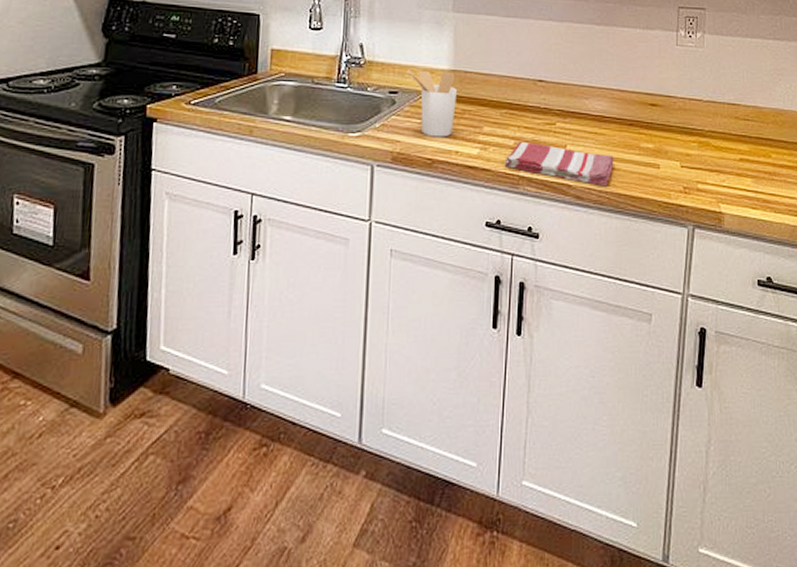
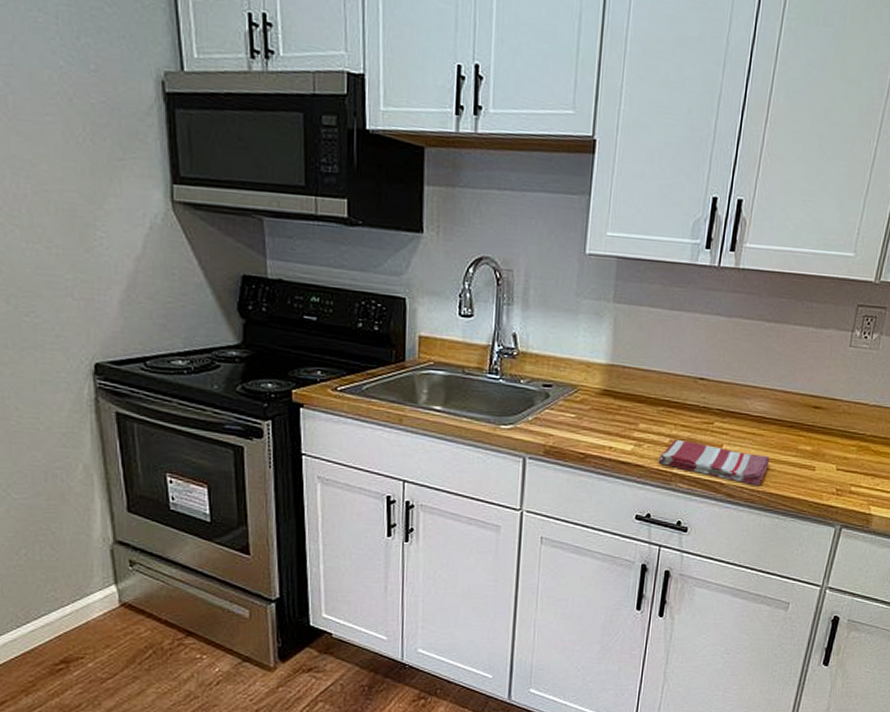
utensil holder: present [408,69,458,137] -> none [563,362,615,433]

